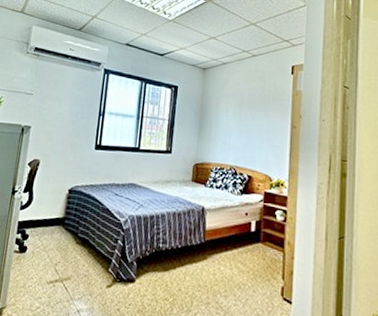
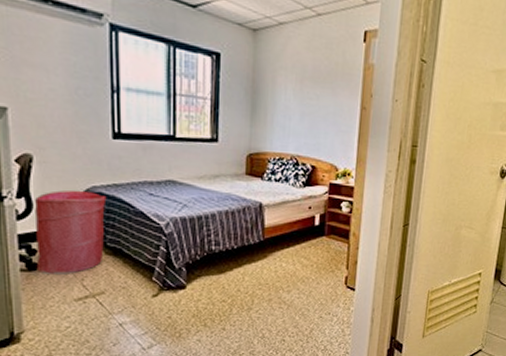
laundry hamper: none [25,188,84,259] -> present [34,190,107,274]

